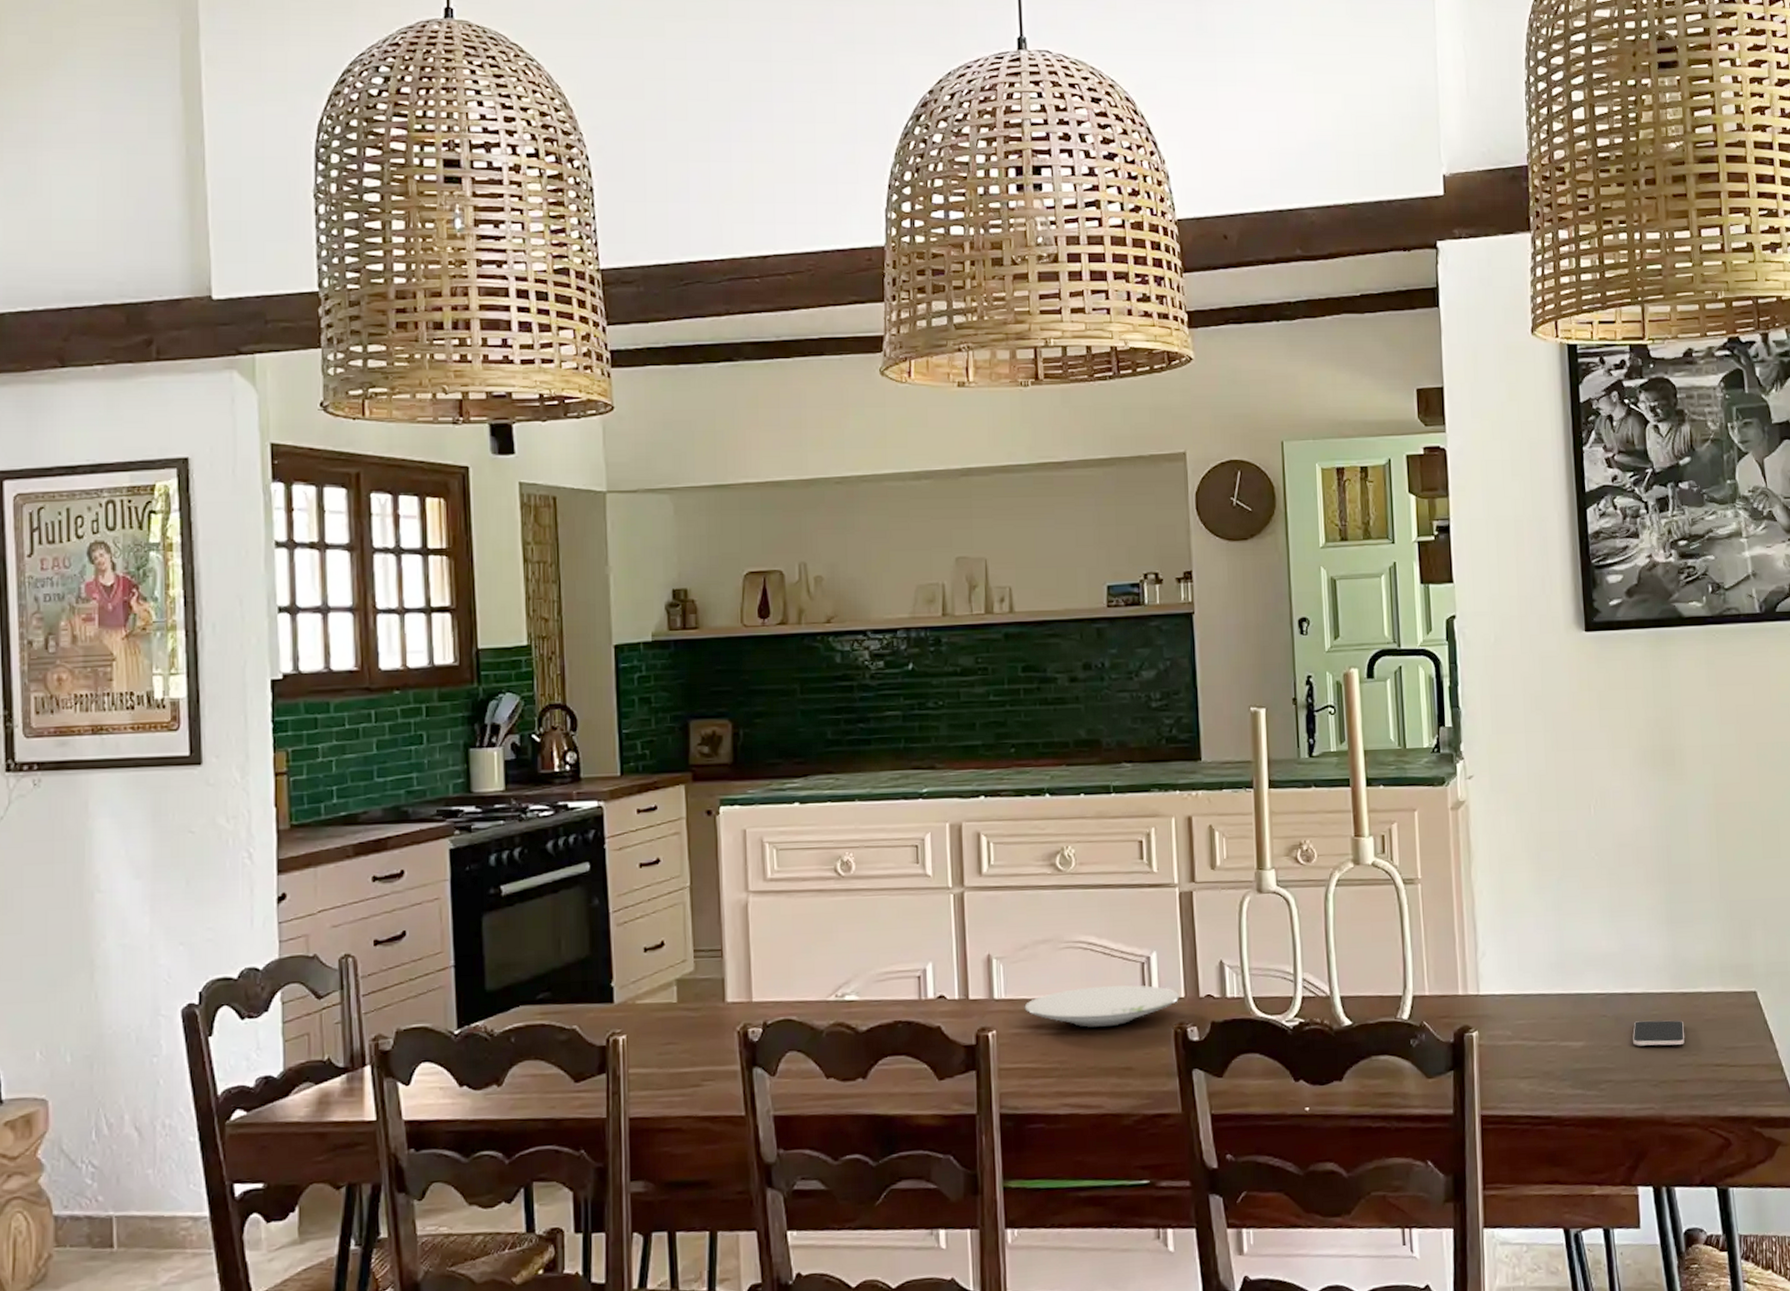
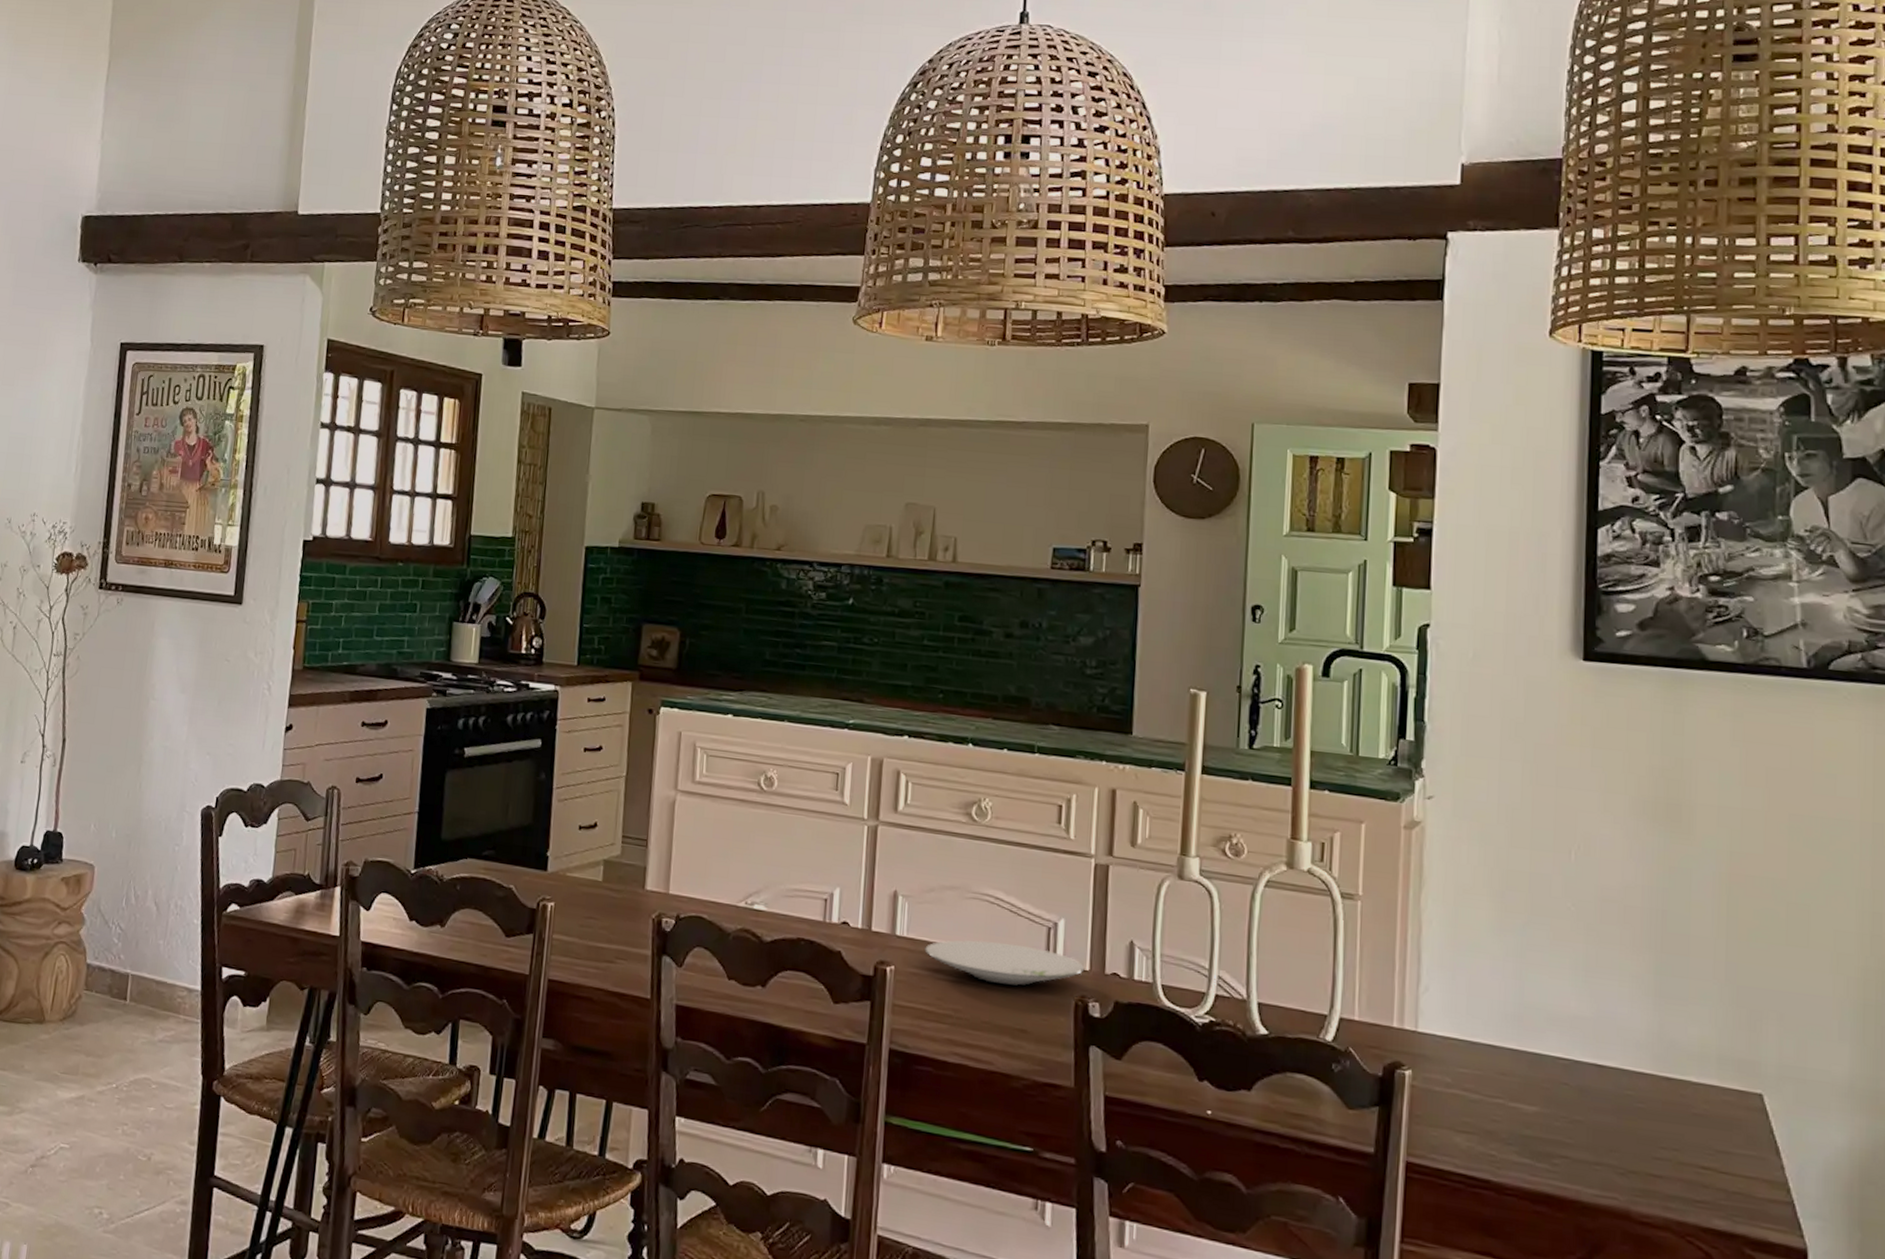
smartphone: present [1633,1020,1685,1046] -> none [1599,1098,1666,1135]

